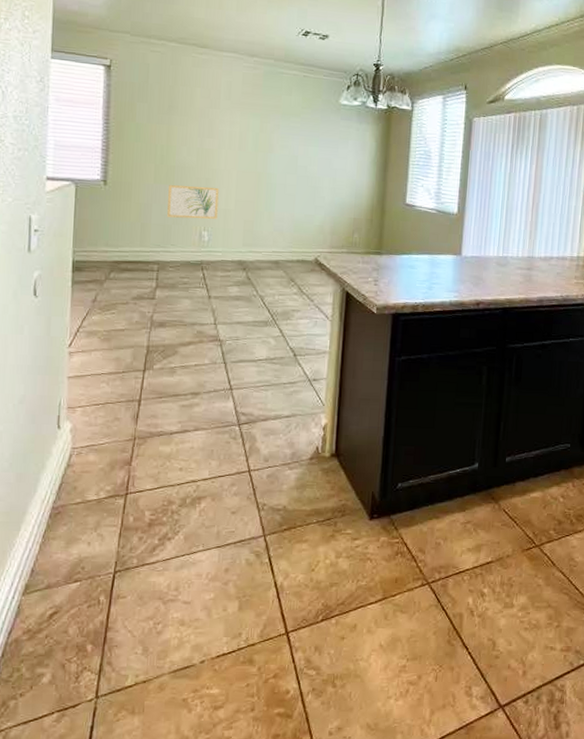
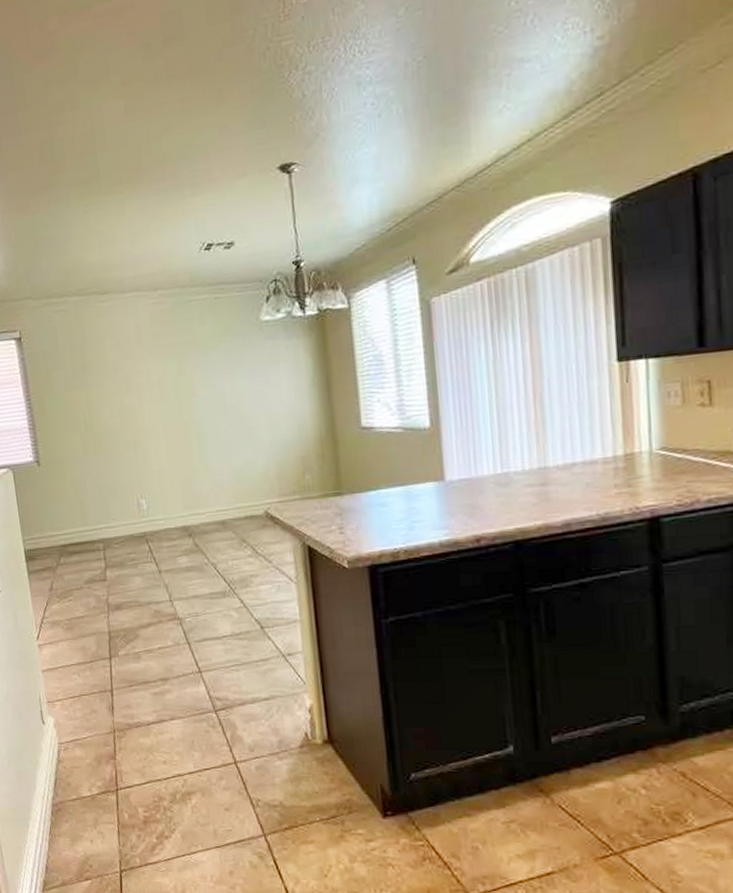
wall art: present [167,185,219,219] -> none [98,447,152,490]

